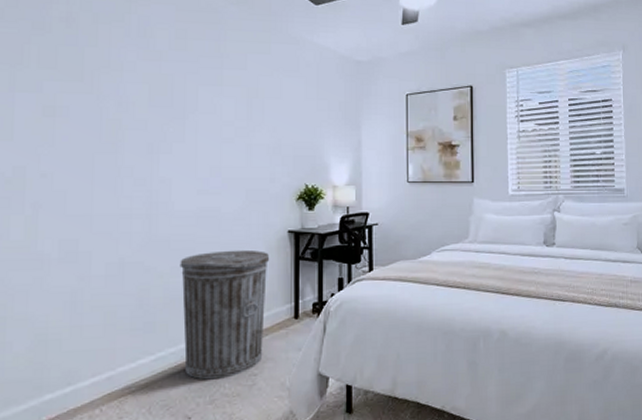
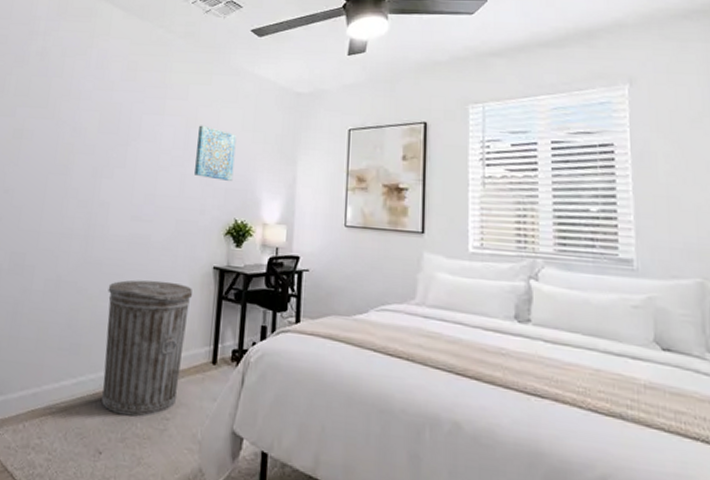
wall art: none [261,95,301,148] -> present [195,125,237,181]

